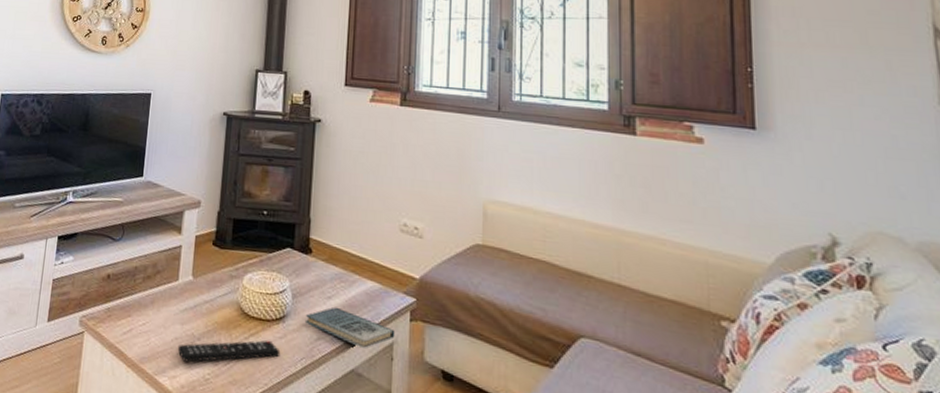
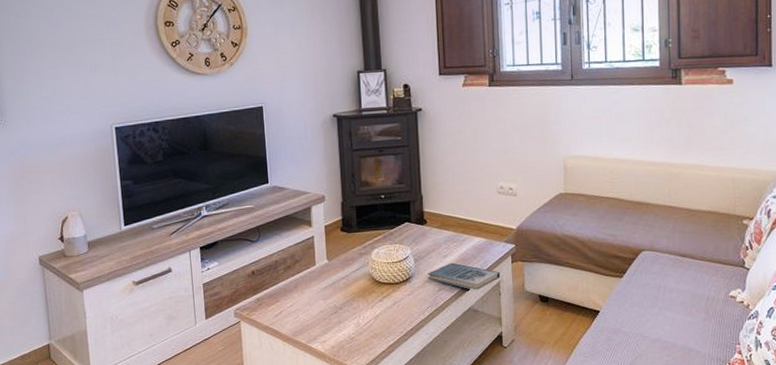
remote control: present [177,340,281,363] -> none [323,298,410,328]

